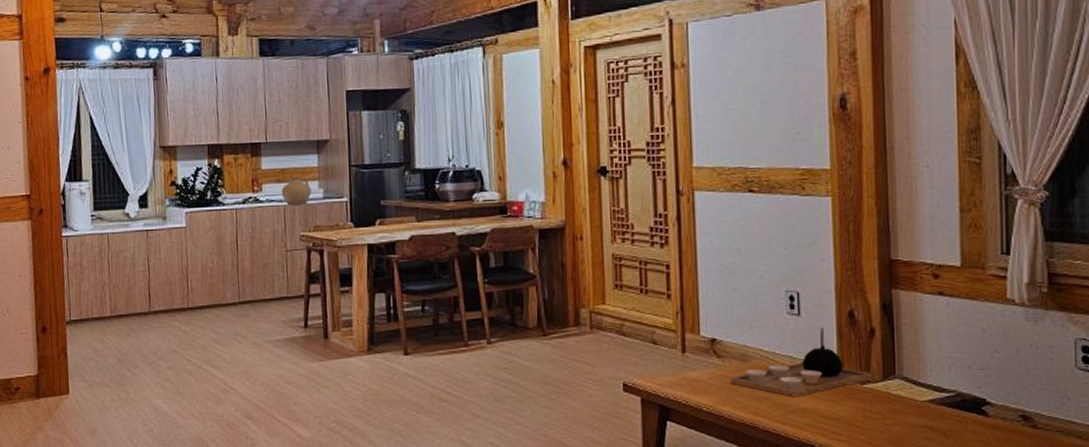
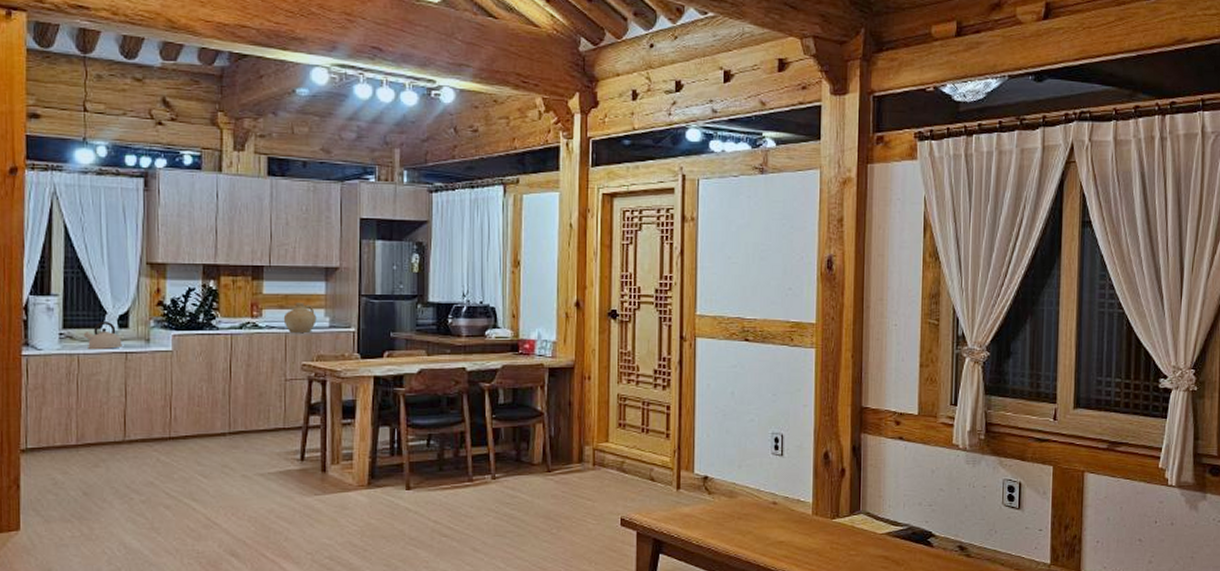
kettle: none [110,201,144,230] -> present [83,320,122,350]
tea set: present [730,328,872,398] -> none [719,467,841,531]

